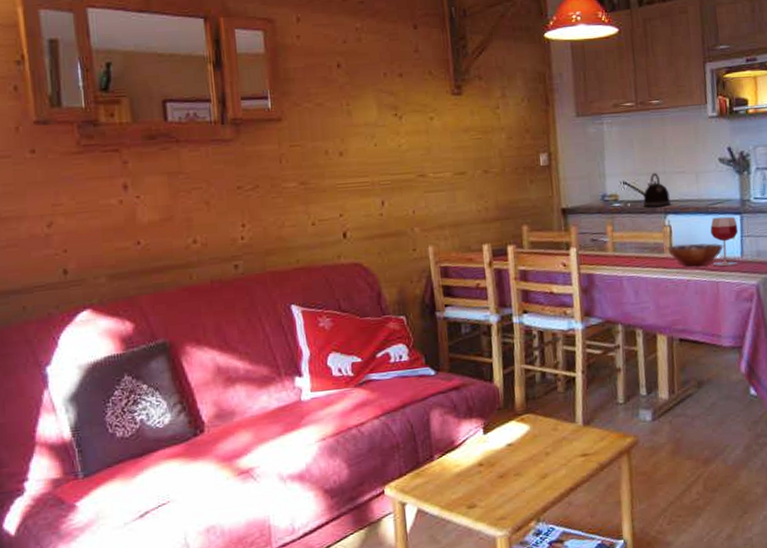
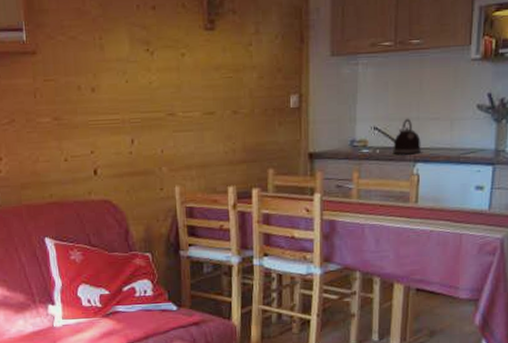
bowl: present [666,242,723,266] -> none [412,193,471,217]
wineglass: present [710,216,738,267] -> none [459,167,489,219]

